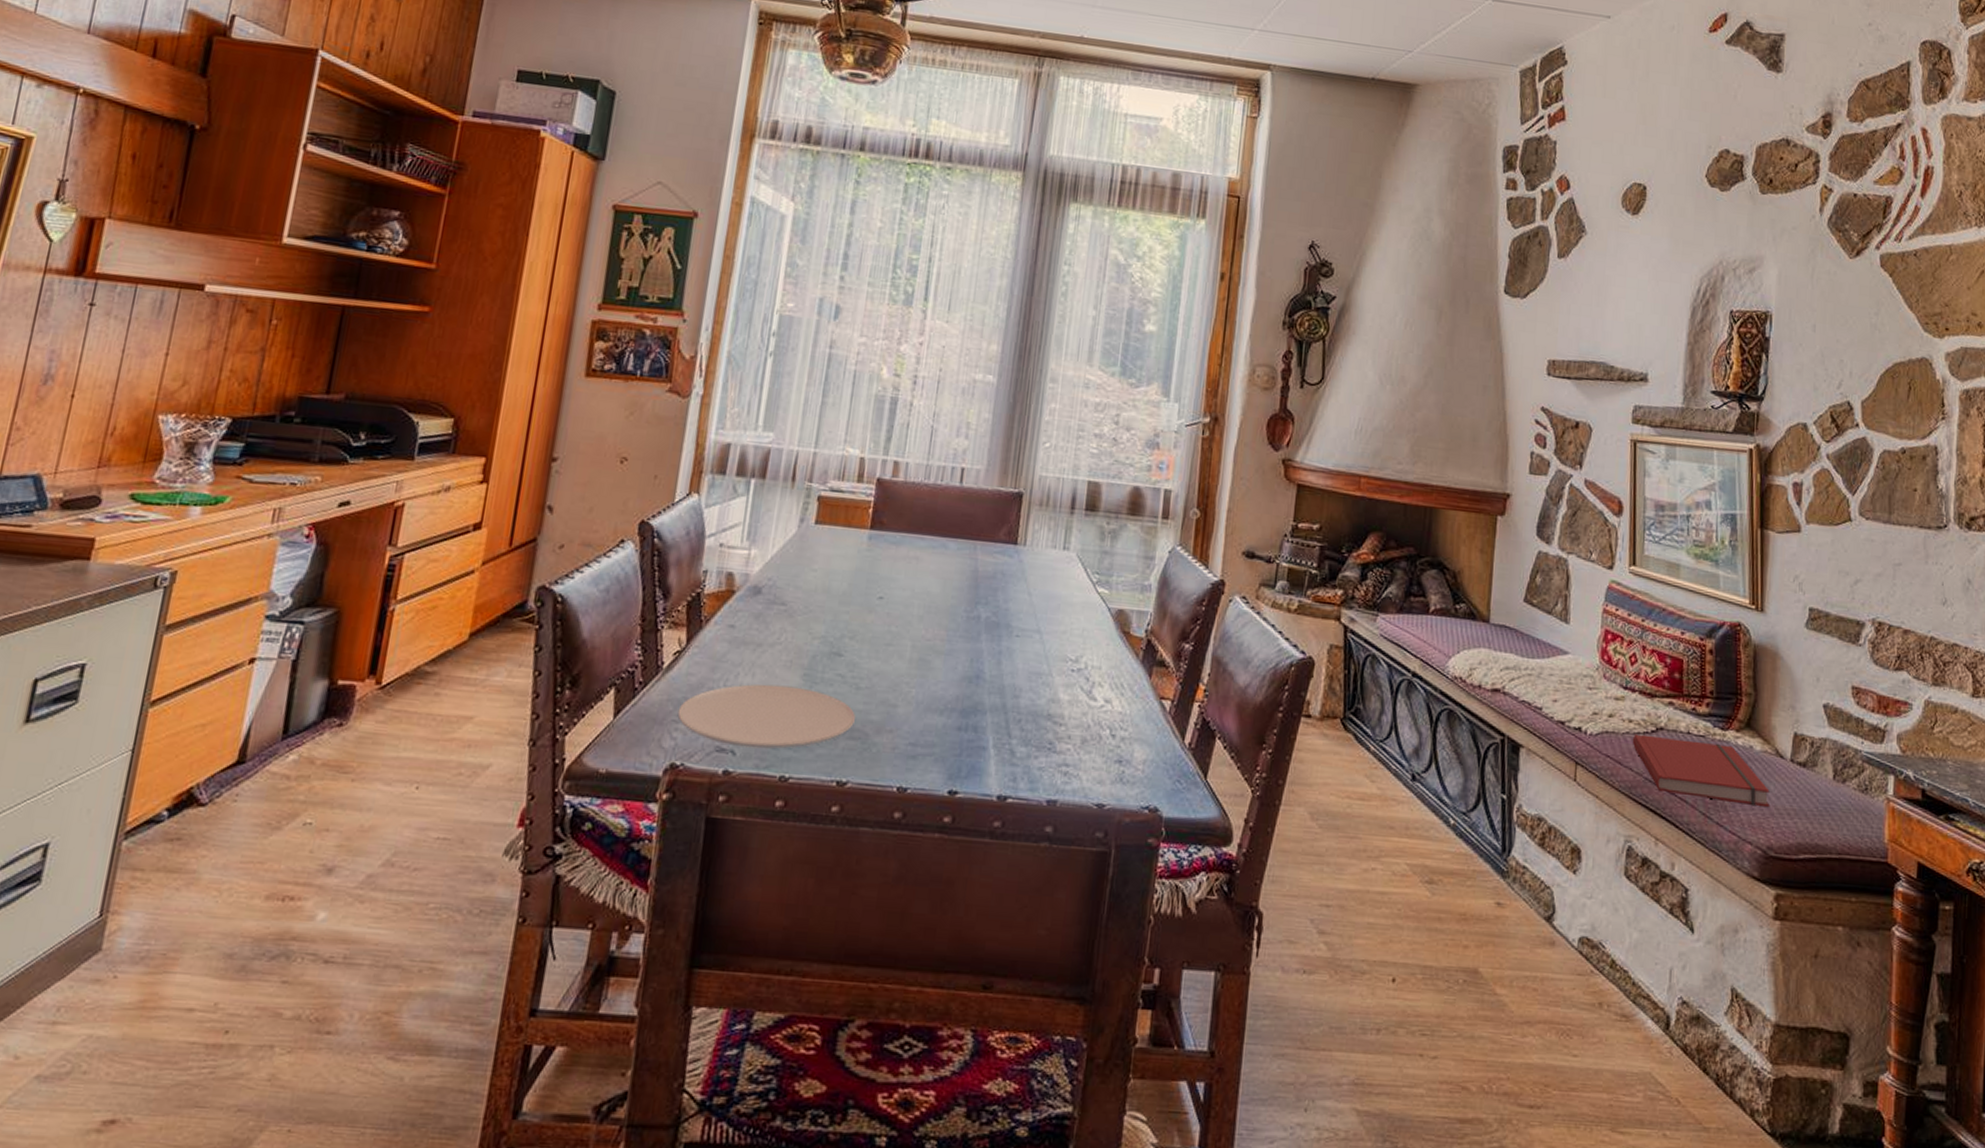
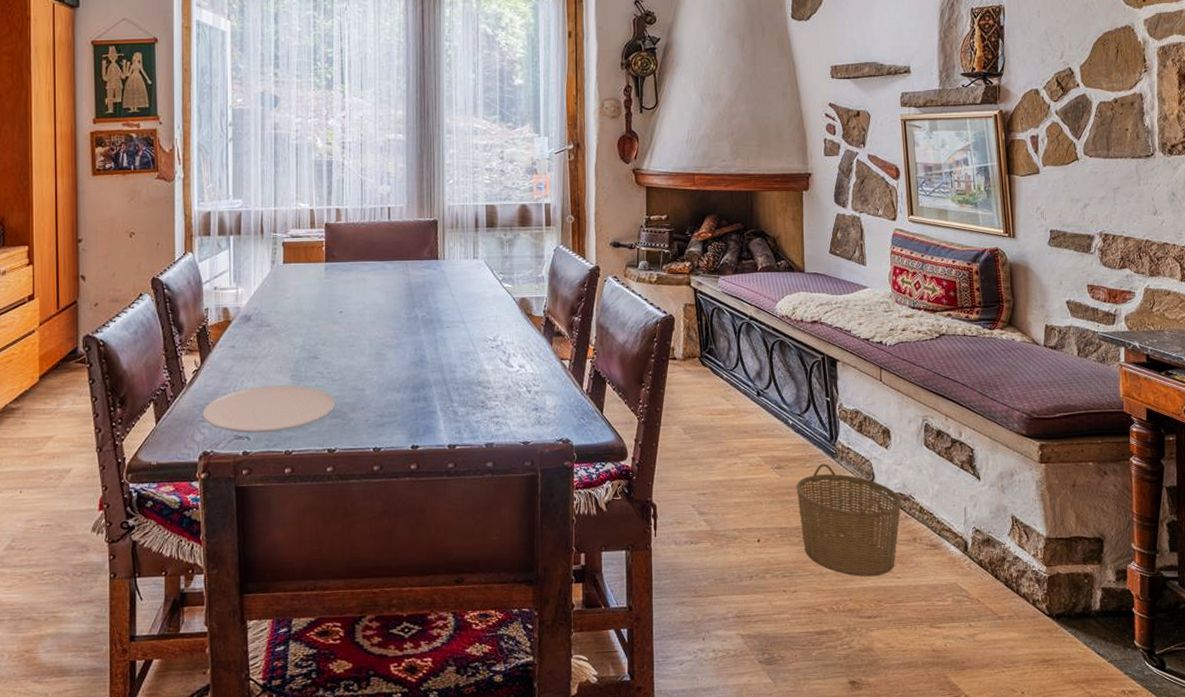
basket: none [1450,883,1589,1049] -> present [796,463,902,576]
book: present [1632,734,1770,807] -> none [921,340,1031,383]

